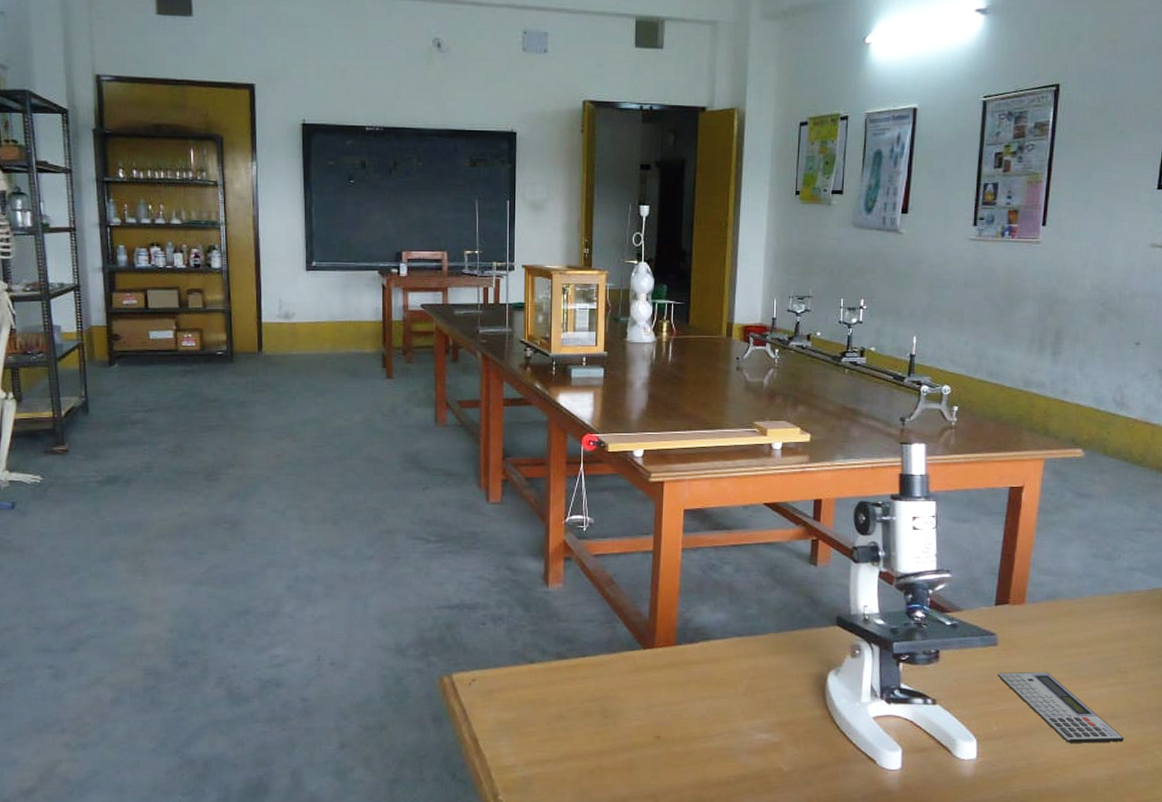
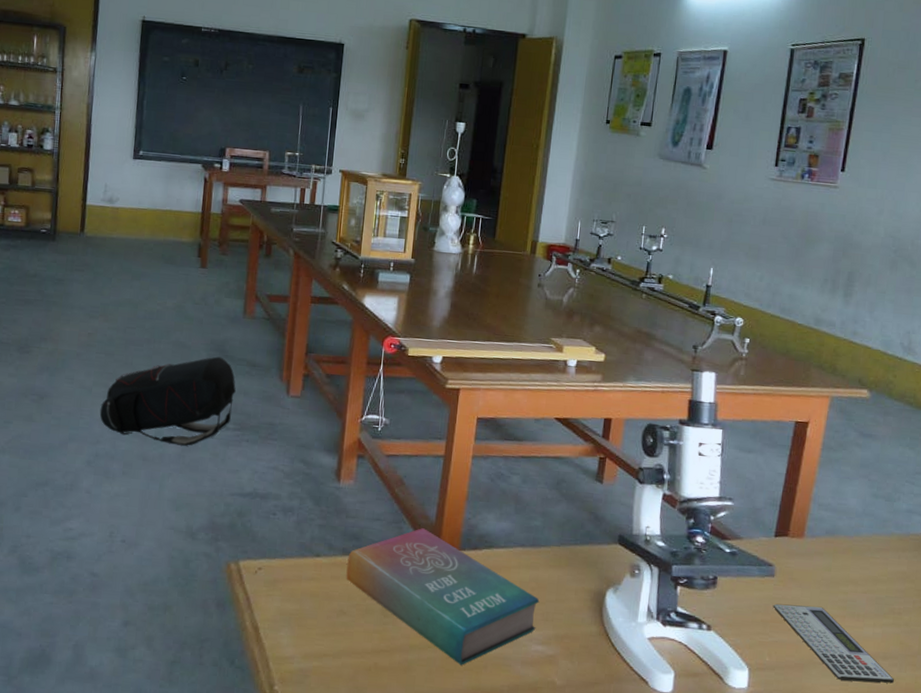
backpack: none [295,468,434,562] -> present [99,356,236,446]
book: none [562,626,761,760] -> present [346,528,540,665]

